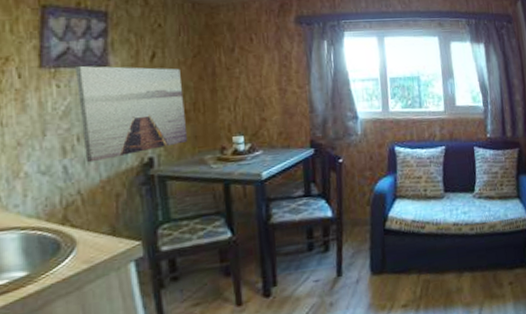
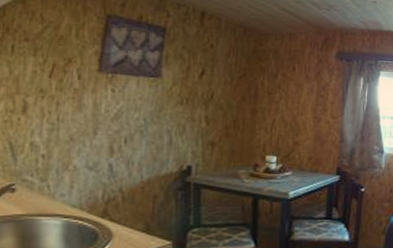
wall art: present [76,65,188,163] -> none [130,74,226,164]

